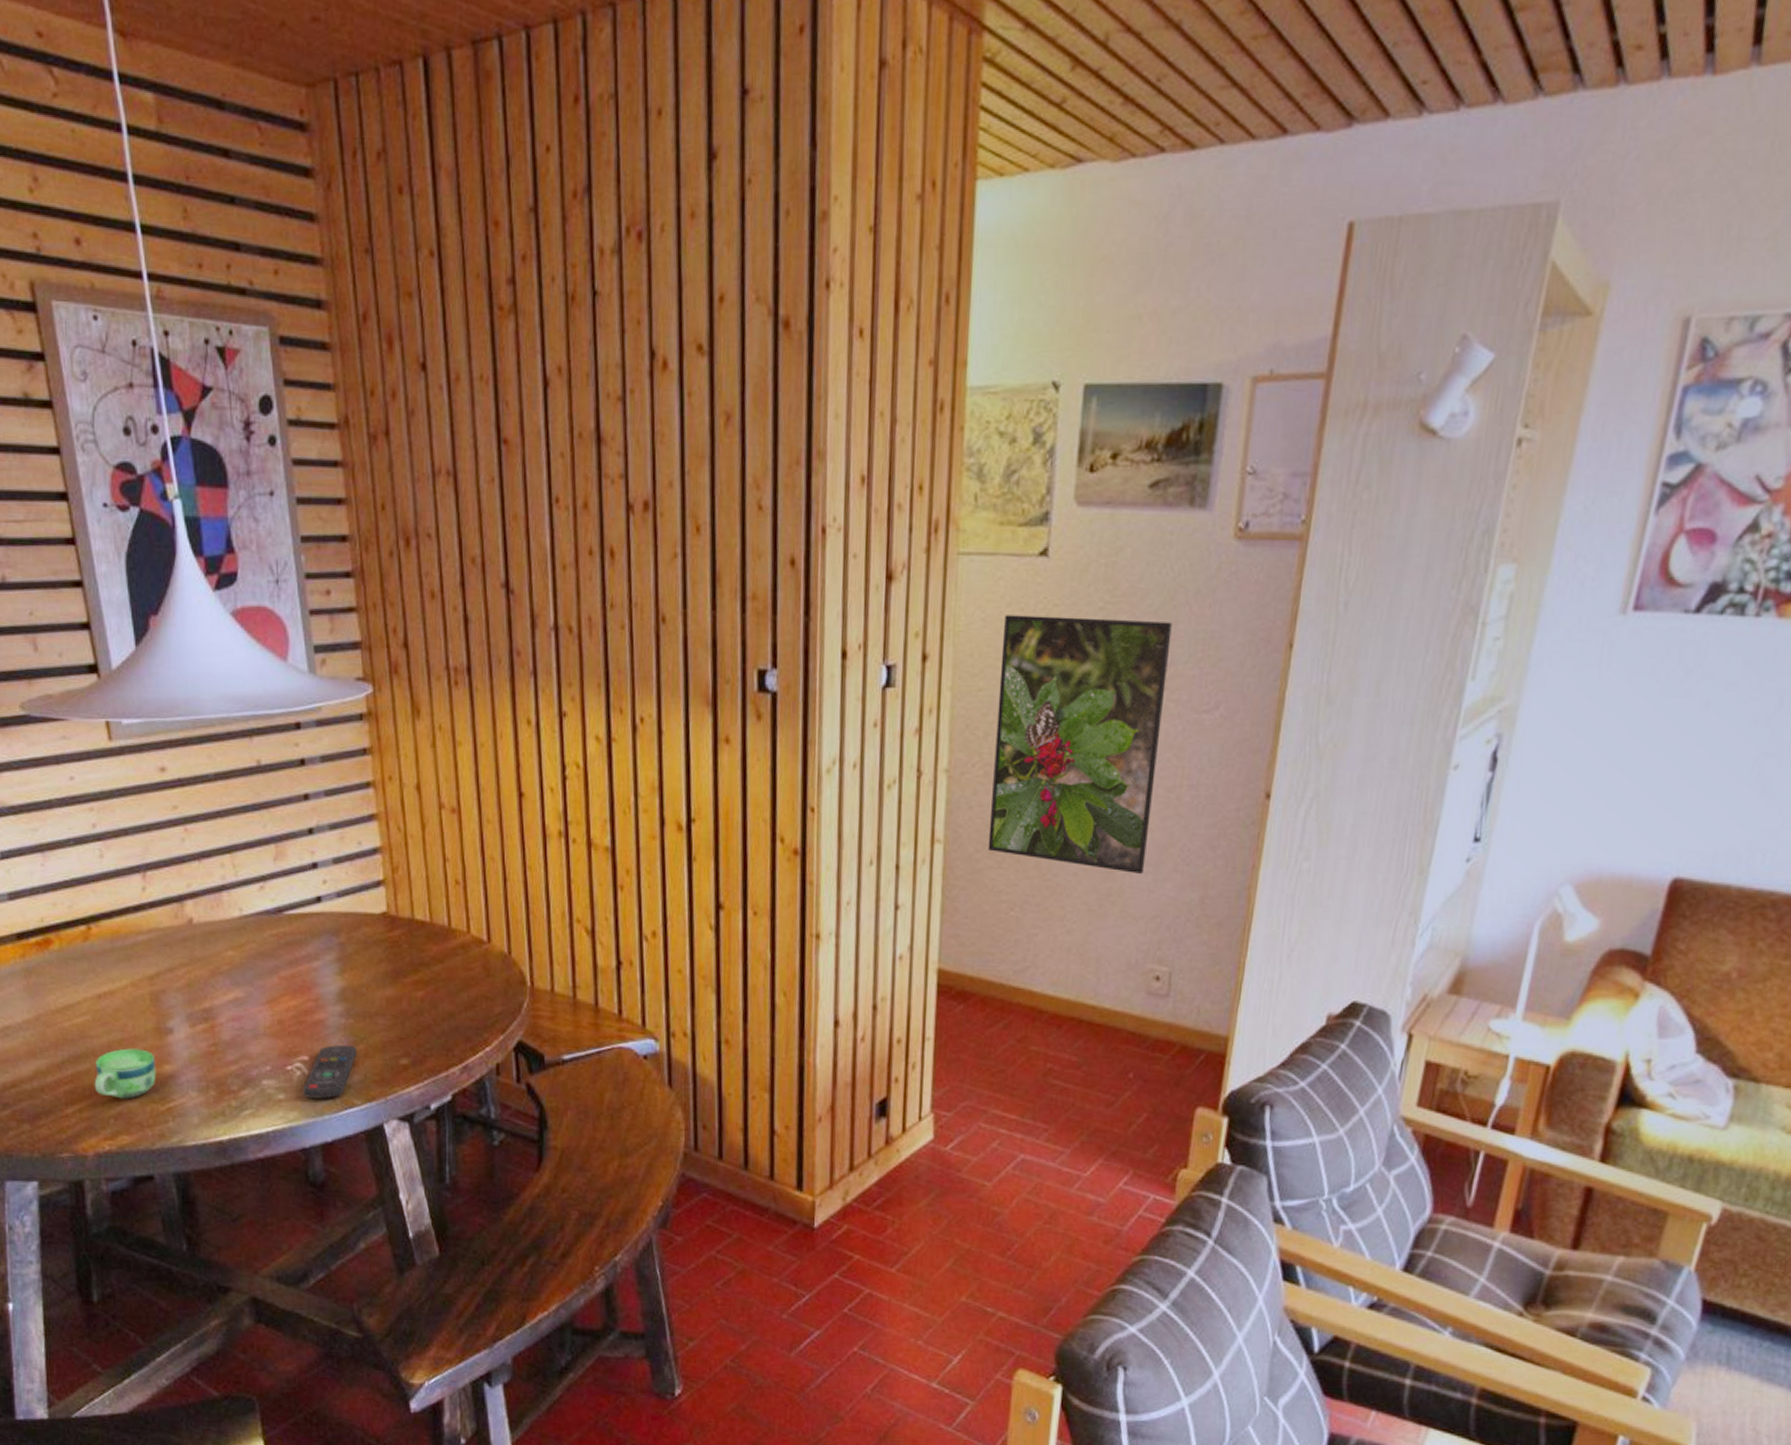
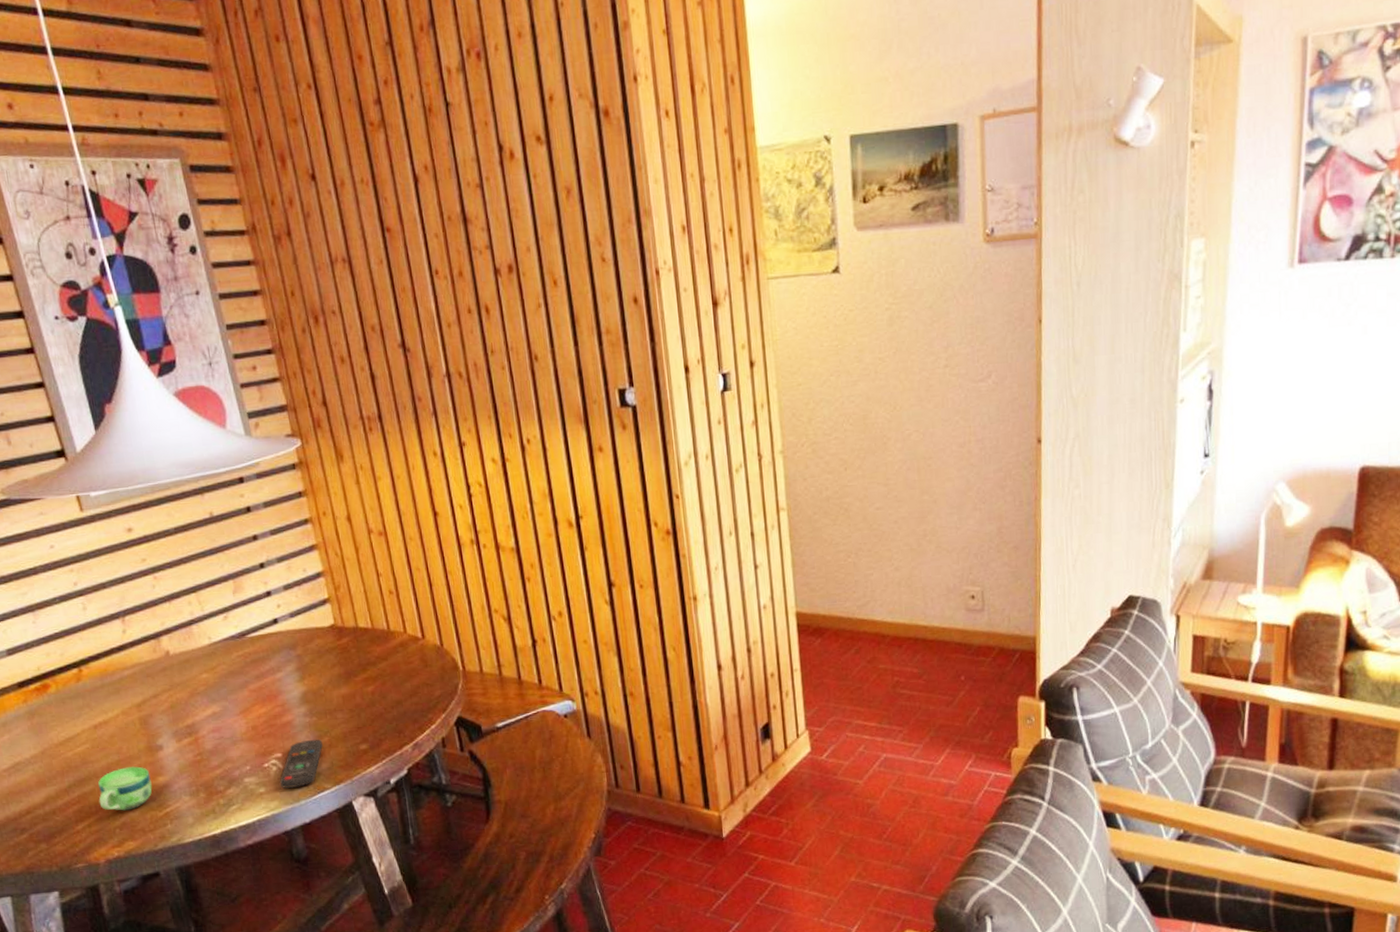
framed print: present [987,615,1172,874] -> none [812,313,950,516]

